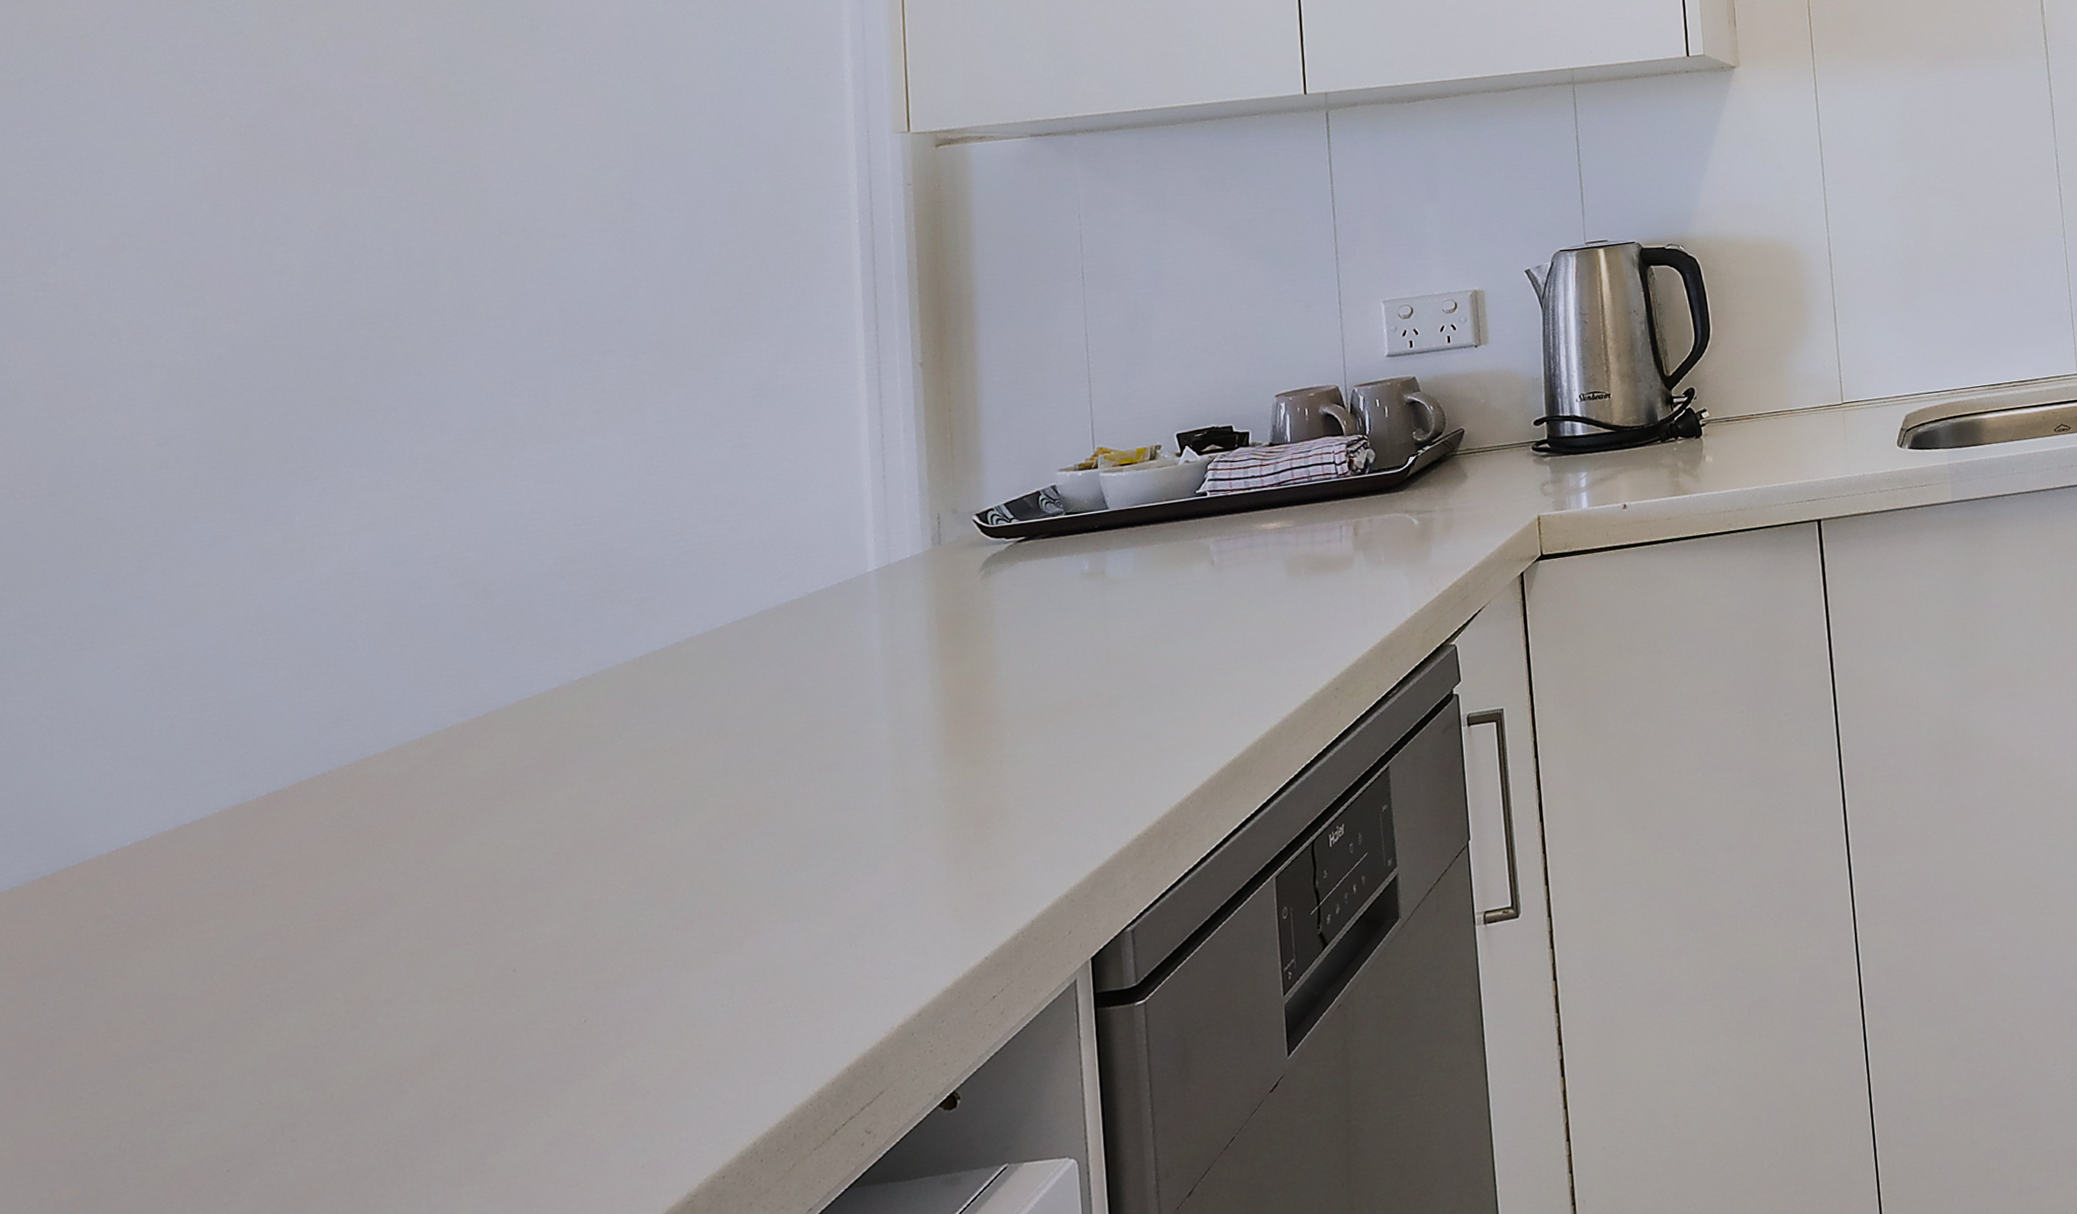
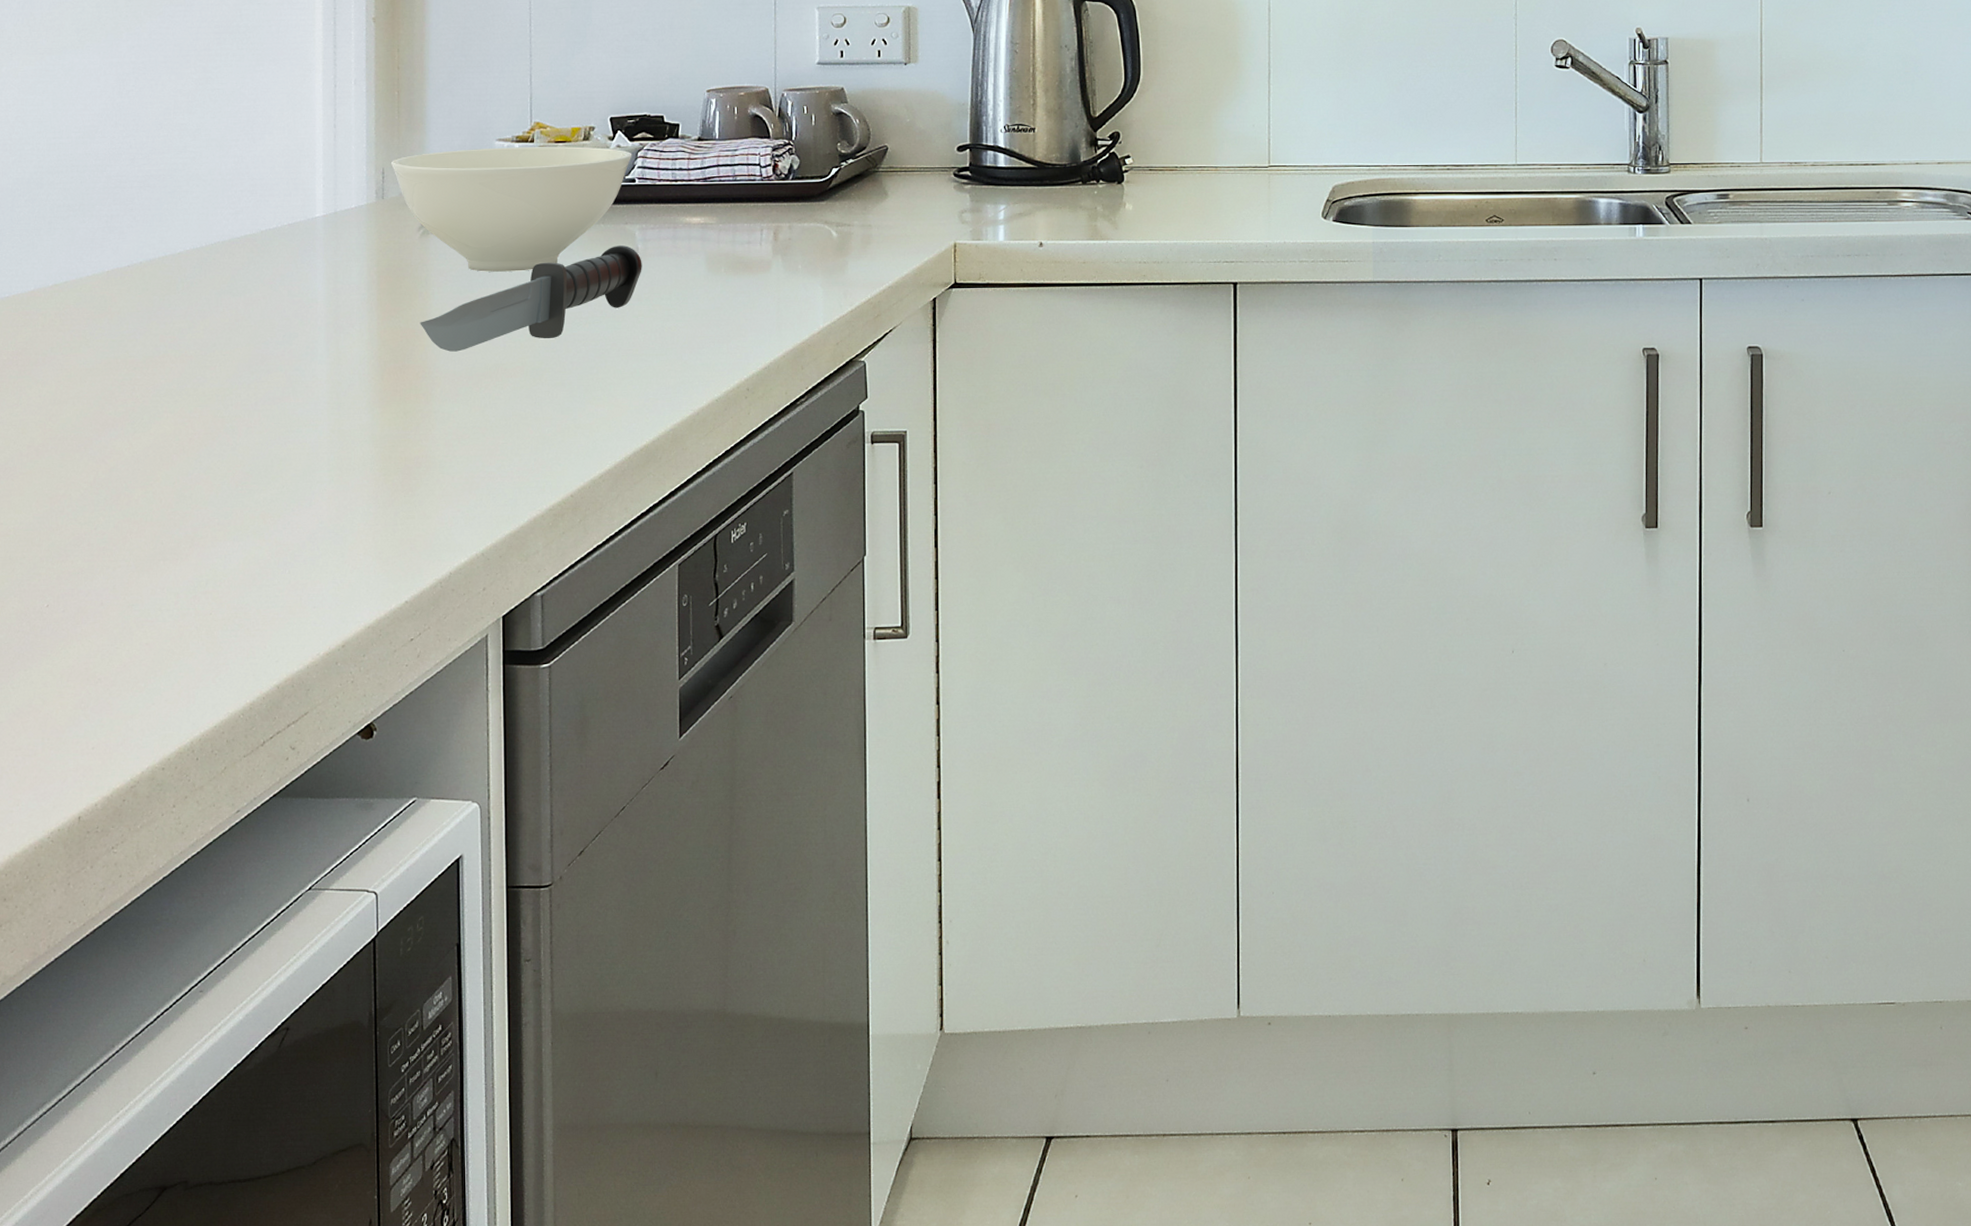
bowl: none [946,464,1202,606] -> present [390,146,632,272]
knife: none [986,560,1219,692] -> present [420,245,642,352]

